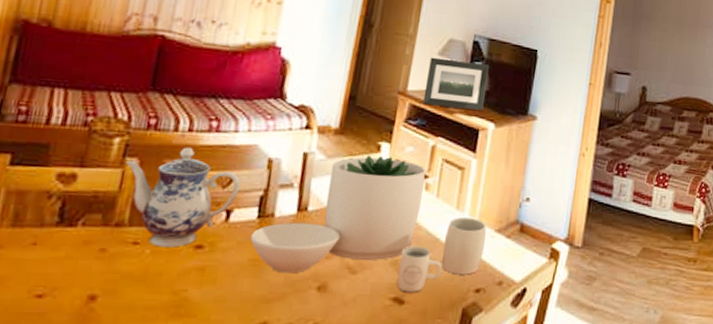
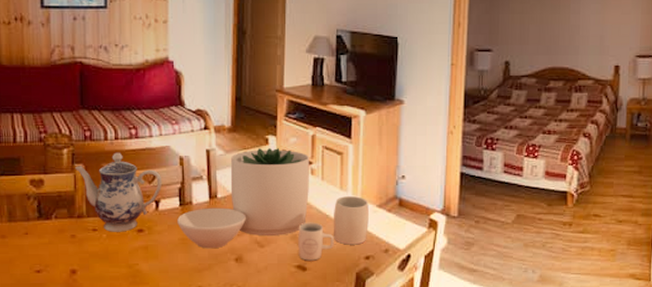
picture frame: present [422,57,490,112] -> none [298,55,354,101]

